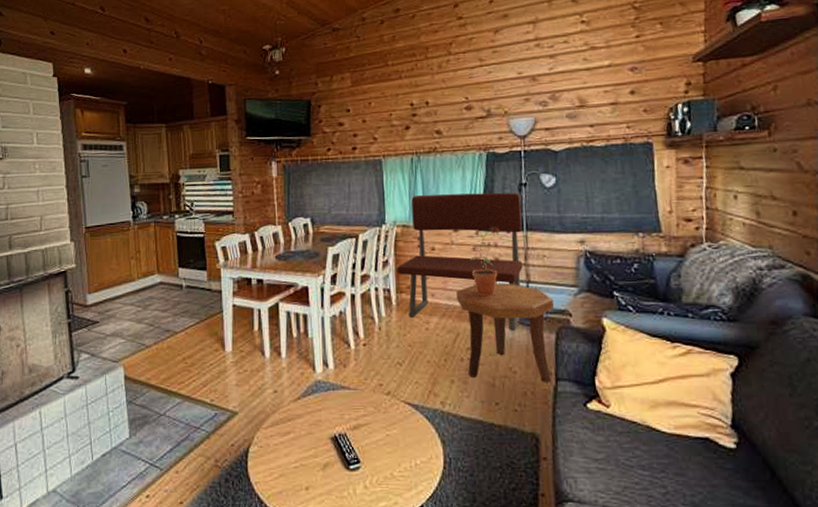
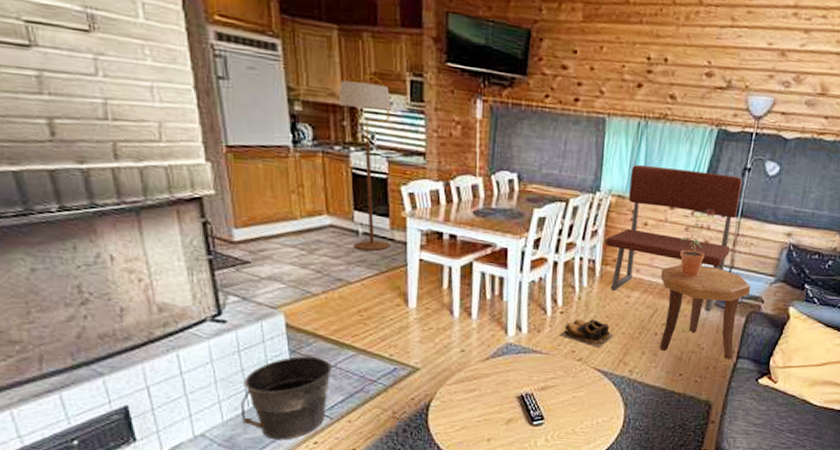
bucket: none [86,406,162,494] -> present [240,356,332,440]
floor lamp: none [166,157,208,301] -> present [338,75,391,251]
shoes: none [366,349,420,379] -> present [560,319,615,347]

